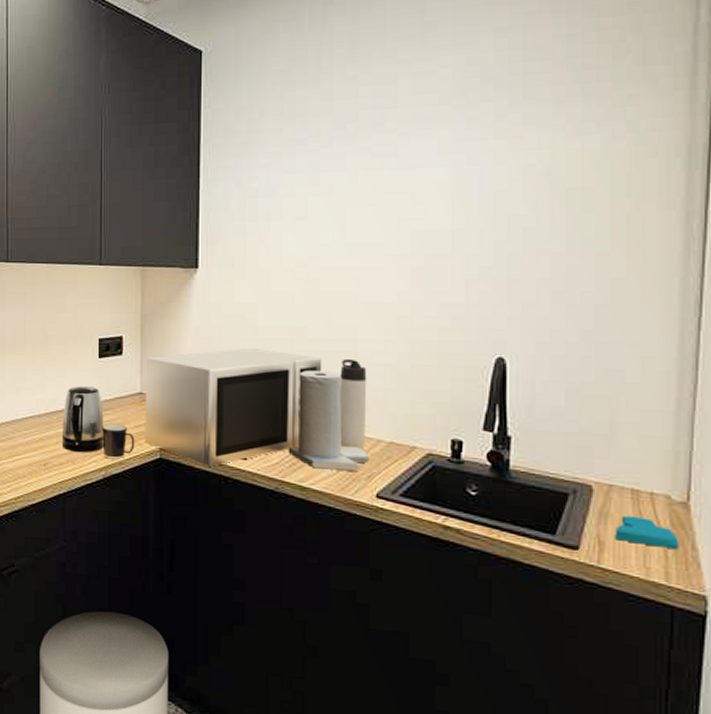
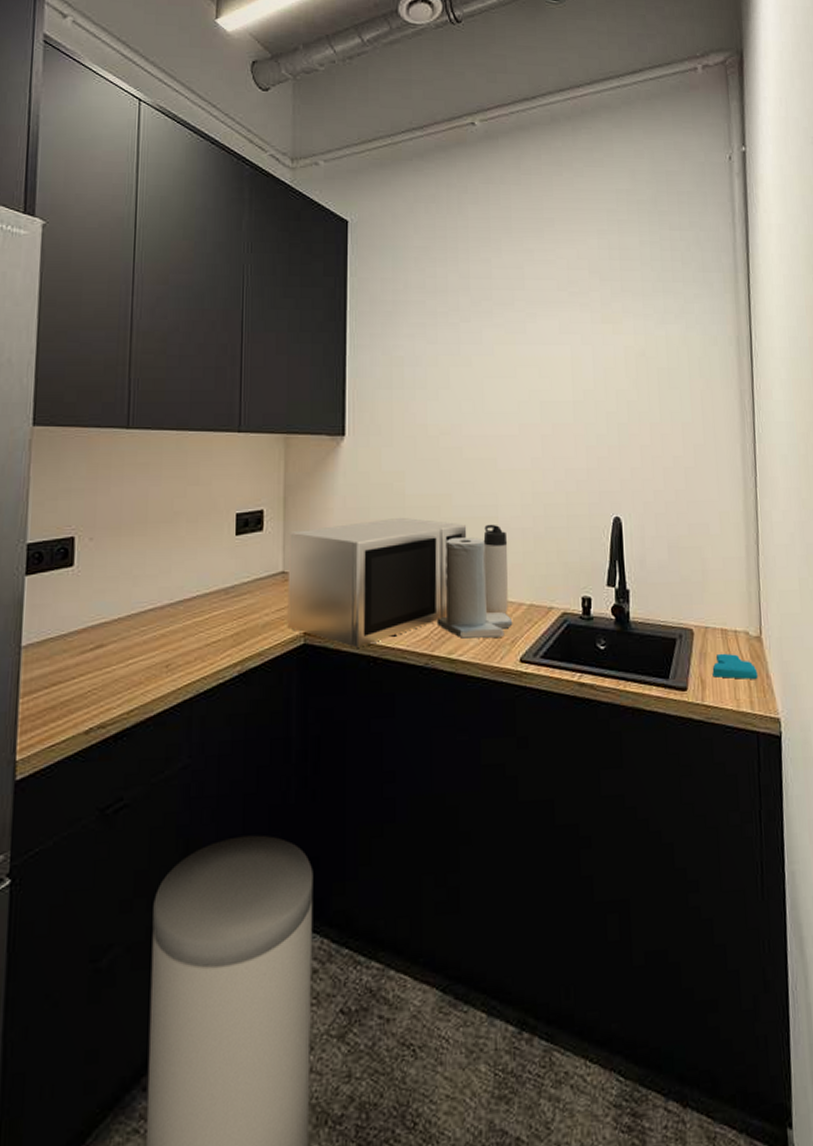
kettle: present [61,385,104,453] -> none [188,567,241,648]
mug: present [102,423,135,460] -> none [238,609,276,651]

